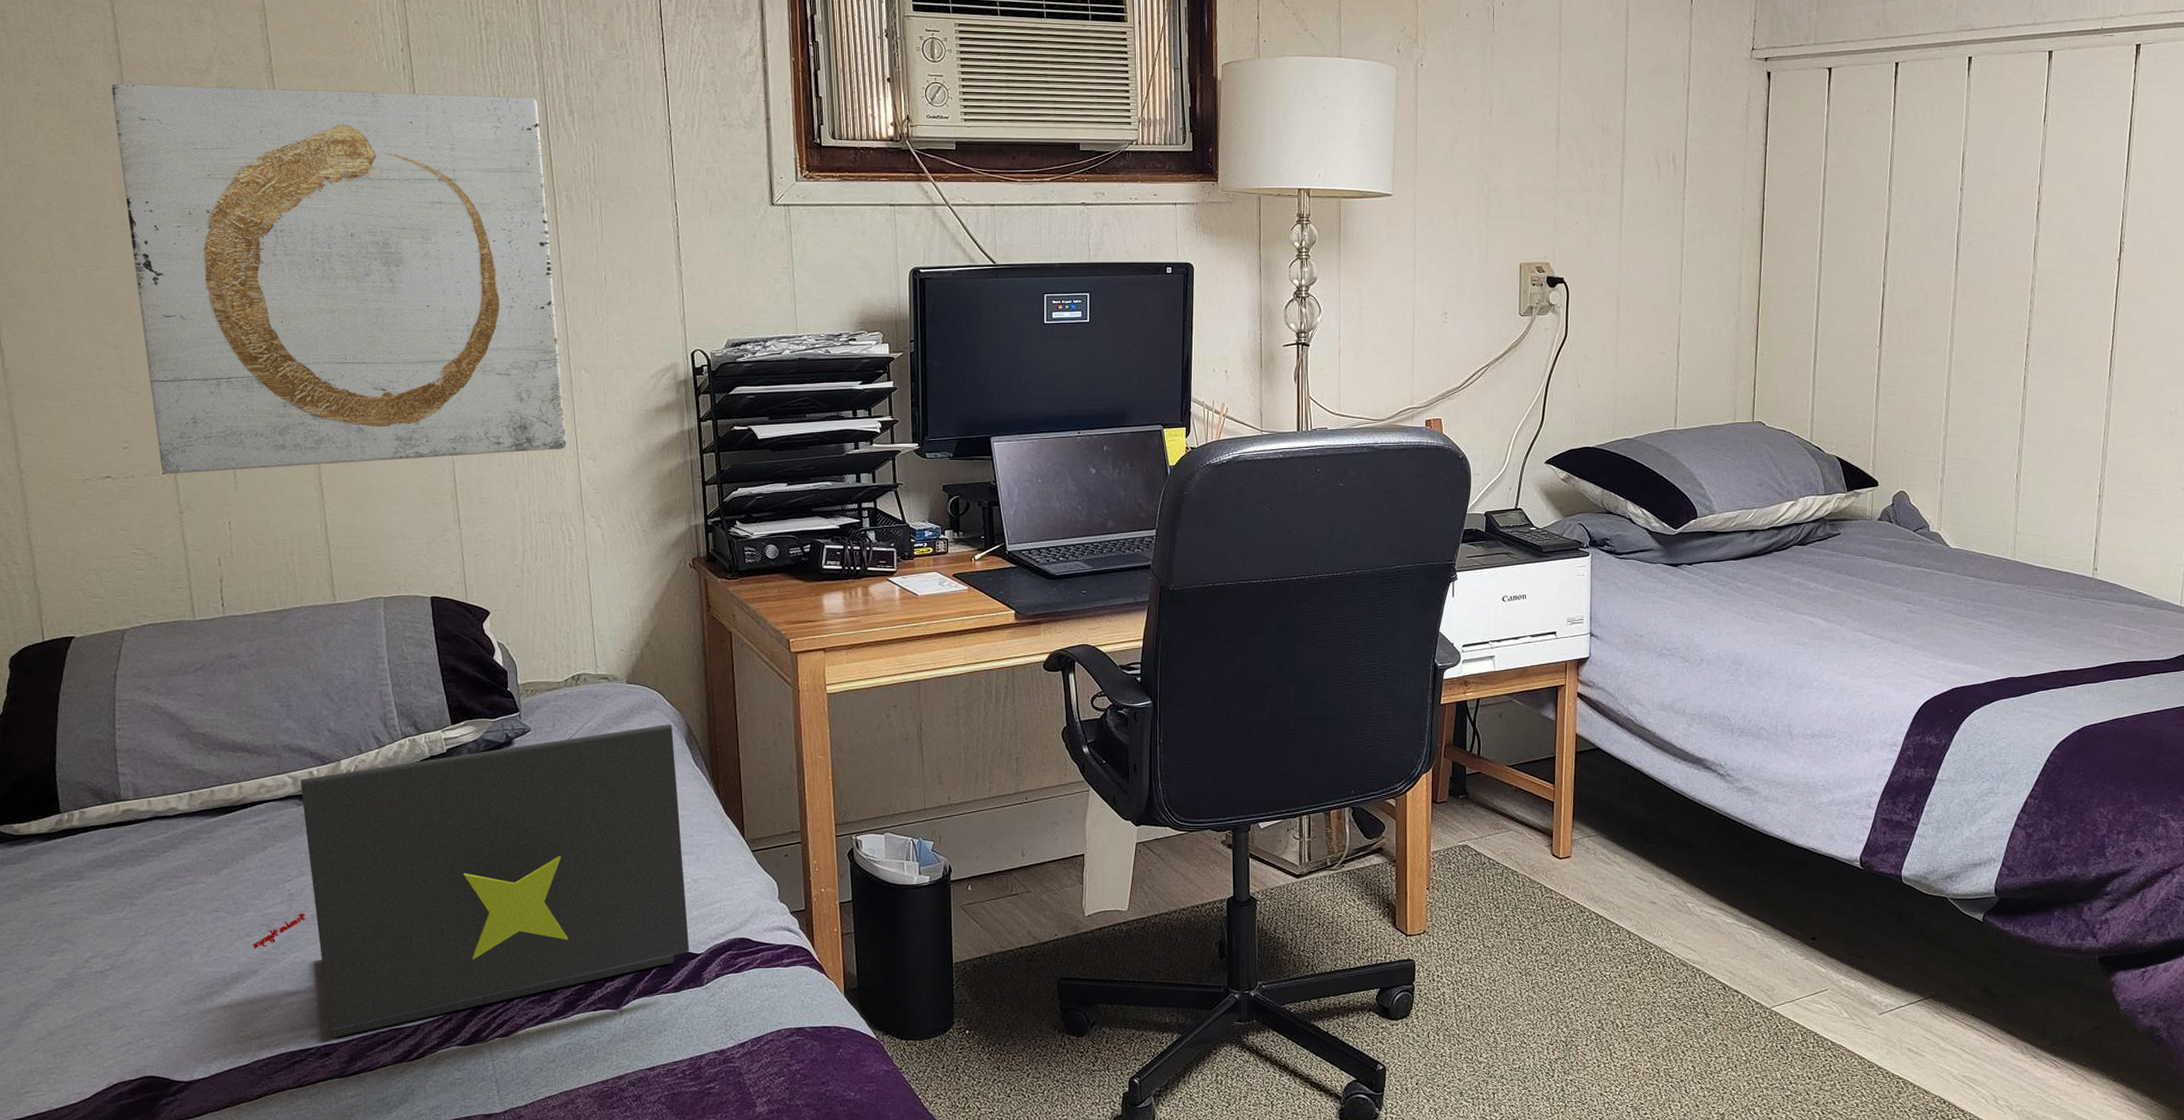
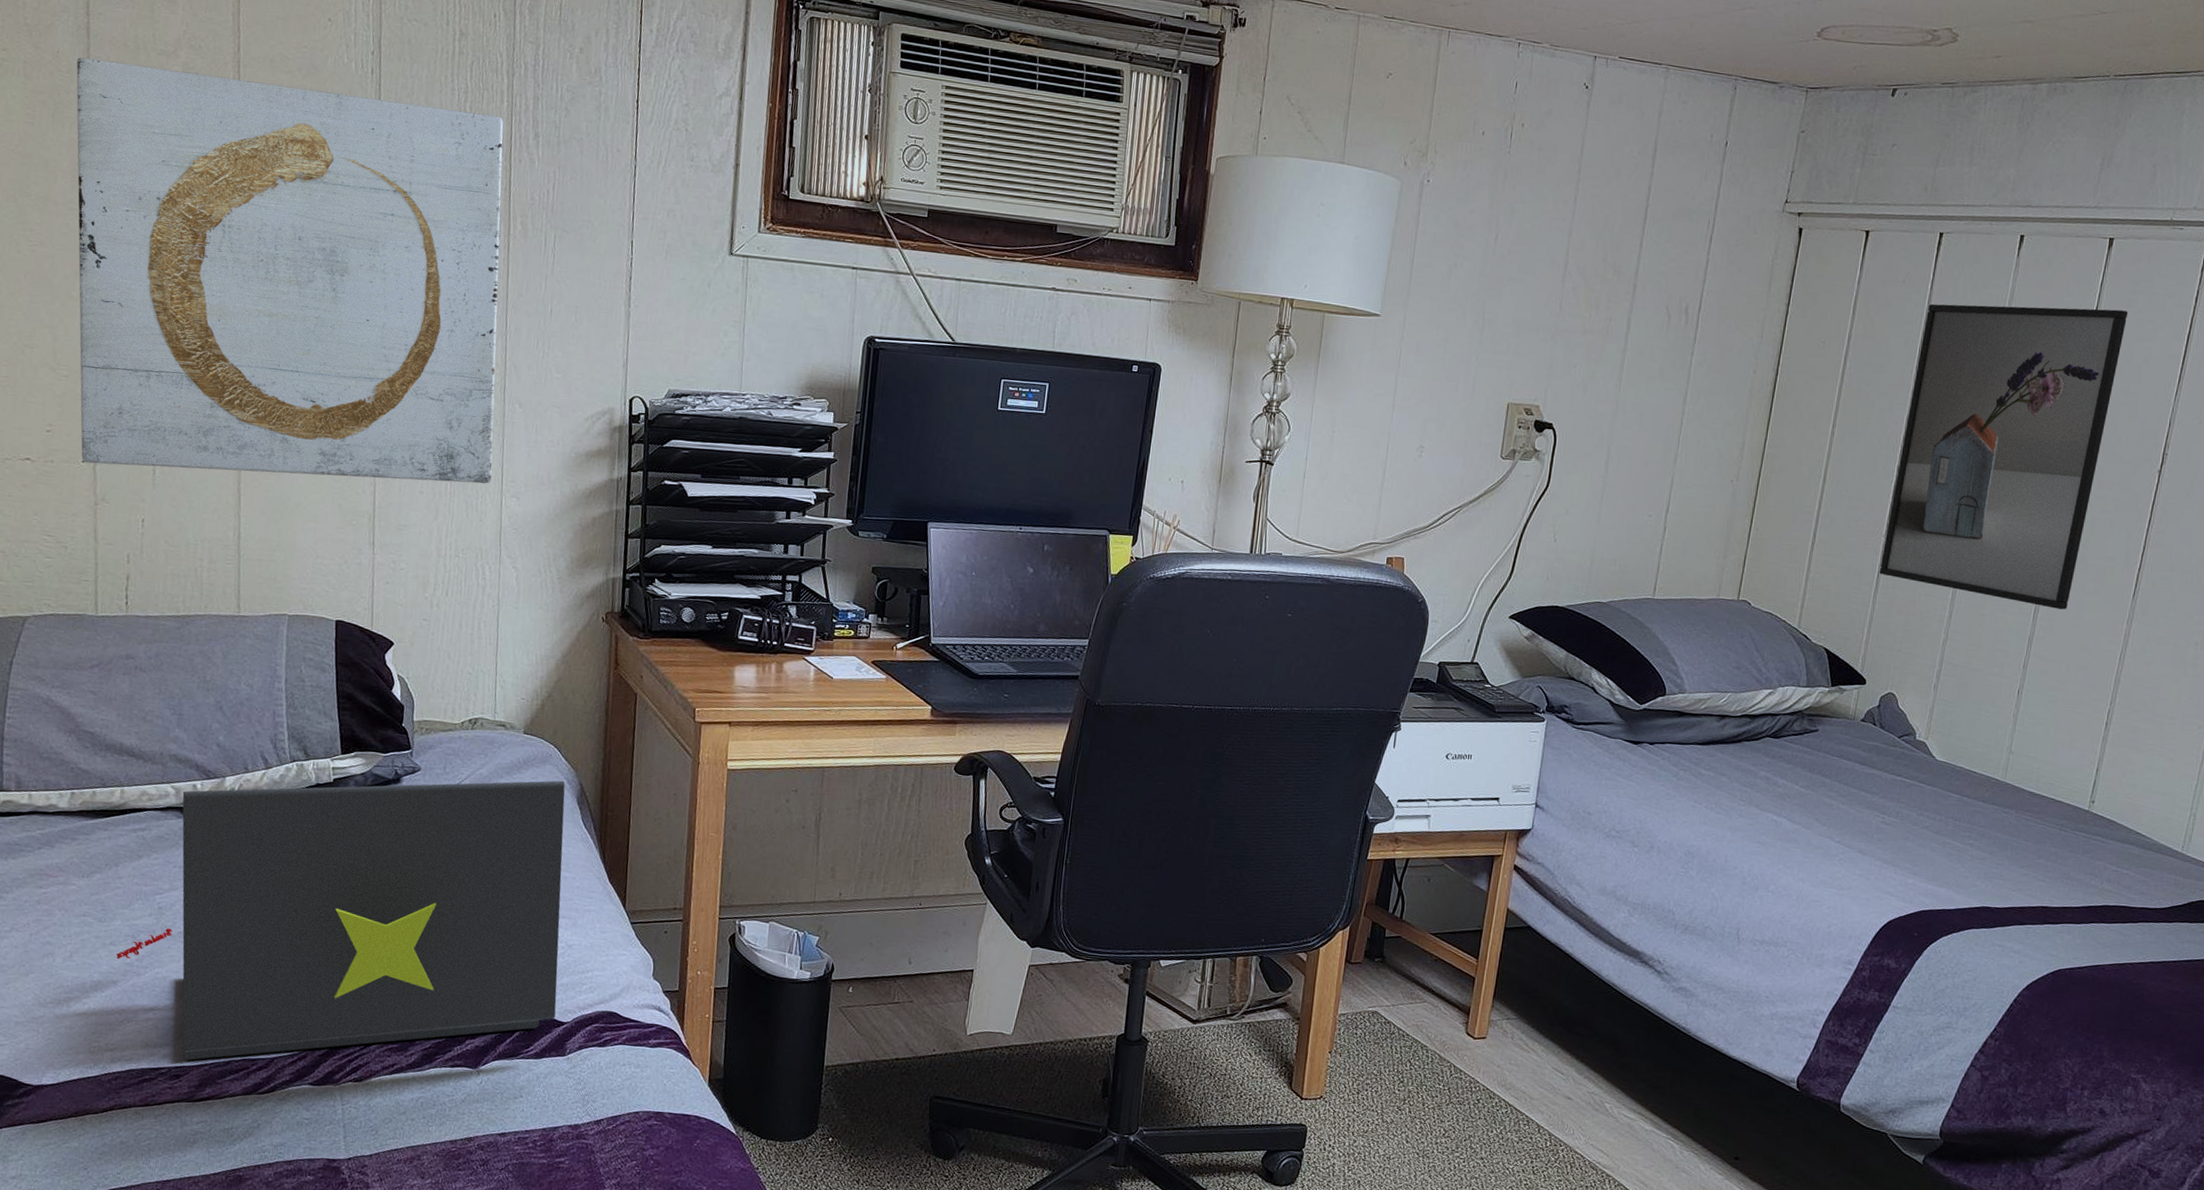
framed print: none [1878,116,2074,396] -> present [1879,303,2129,610]

